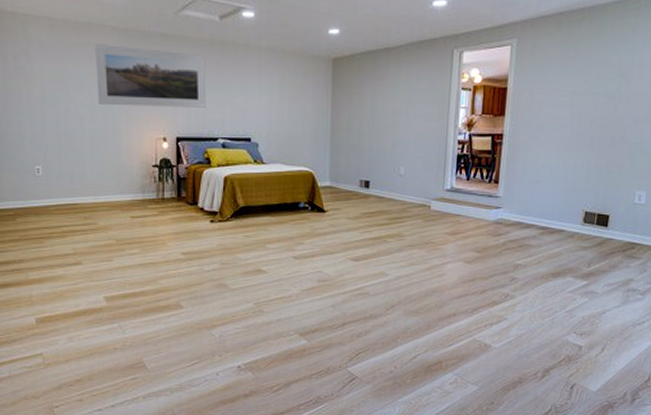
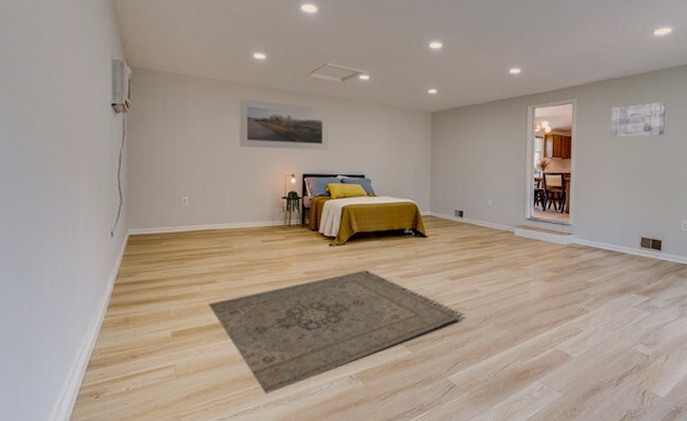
rug: none [75,249,370,385] -> present [209,269,465,395]
wall art: none [556,42,632,89] -> present [610,102,666,138]

